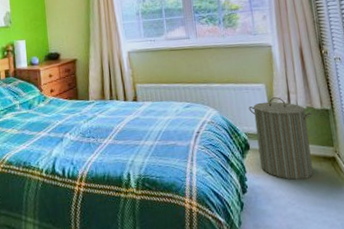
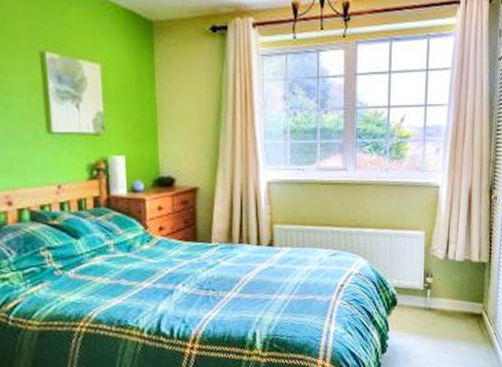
laundry hamper: present [248,97,313,180] -> none [402,247,469,338]

